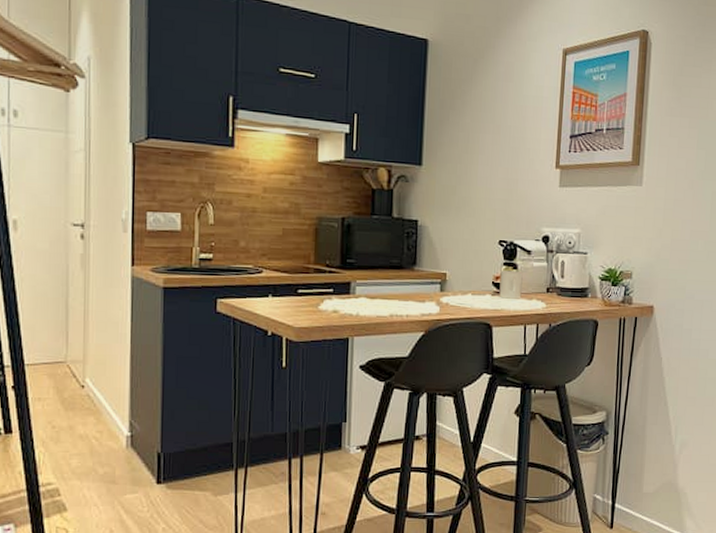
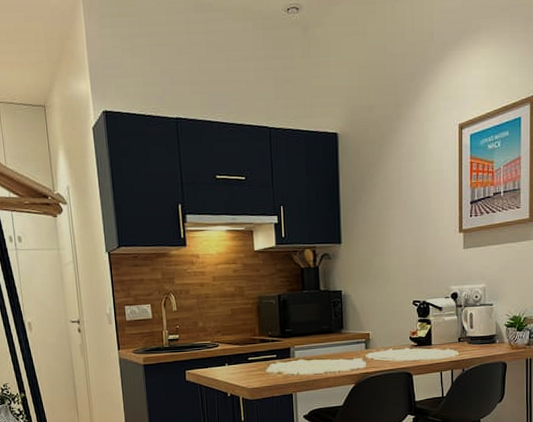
cup: present [499,270,523,299] -> none [416,325,436,351]

